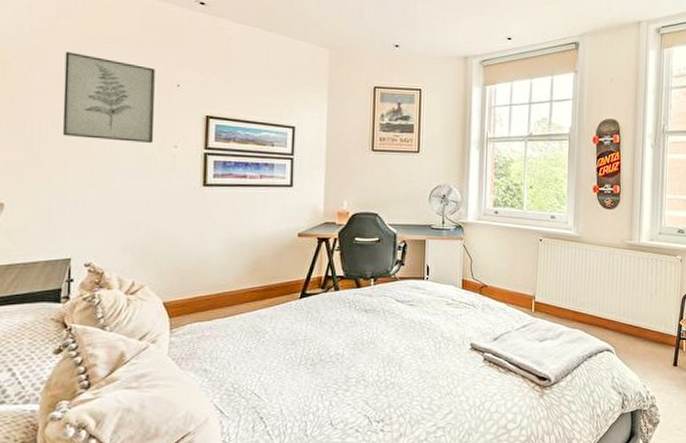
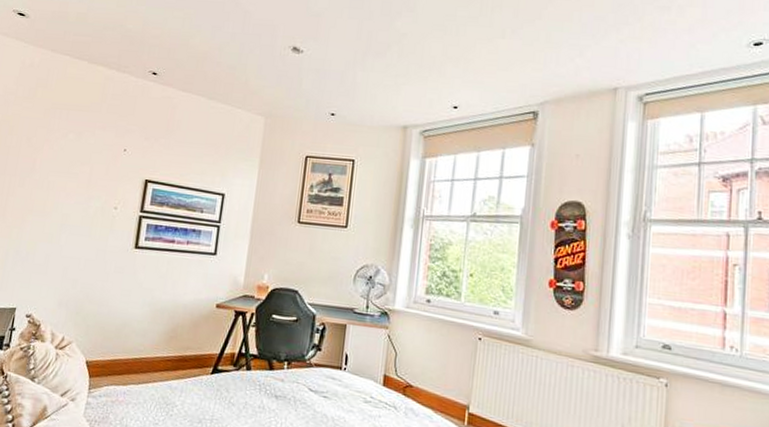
wall art: present [62,52,155,143] -> none [25,118,108,204]

